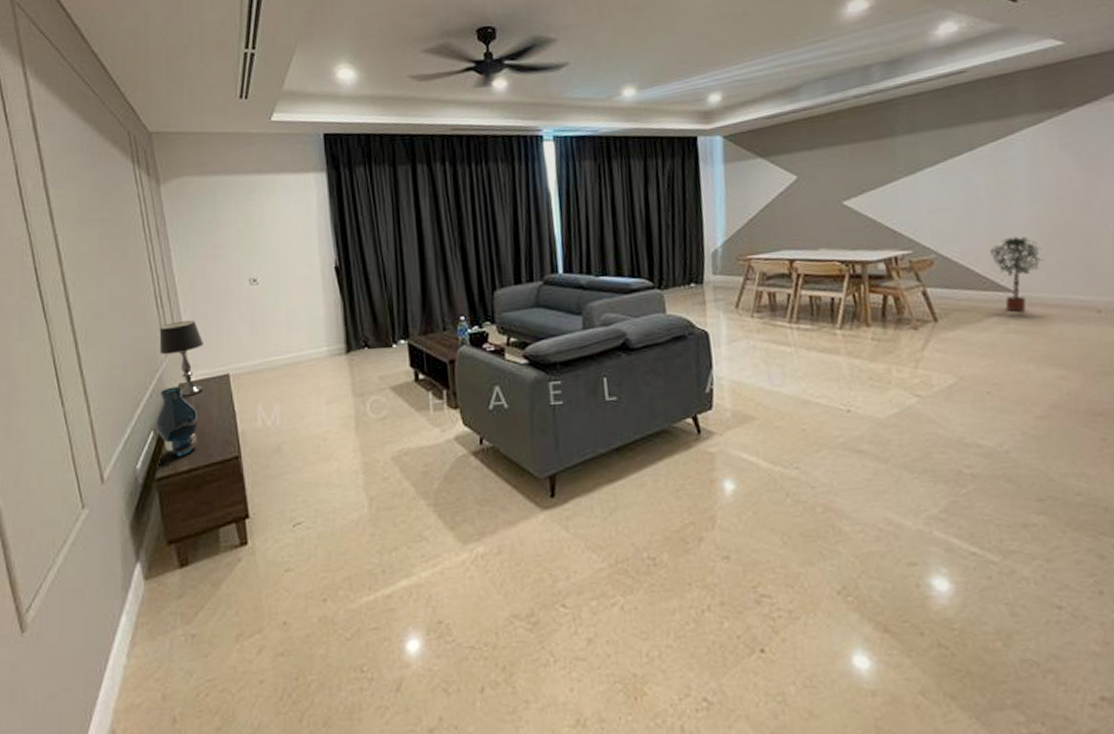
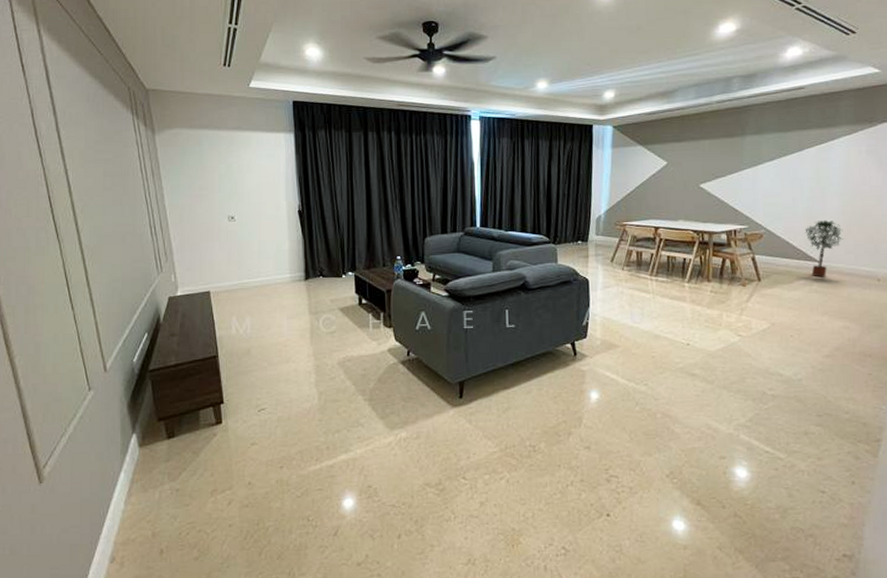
vase: present [155,386,199,457] -> none [149,299,184,354]
table lamp: present [159,320,203,397] -> none [153,246,189,307]

